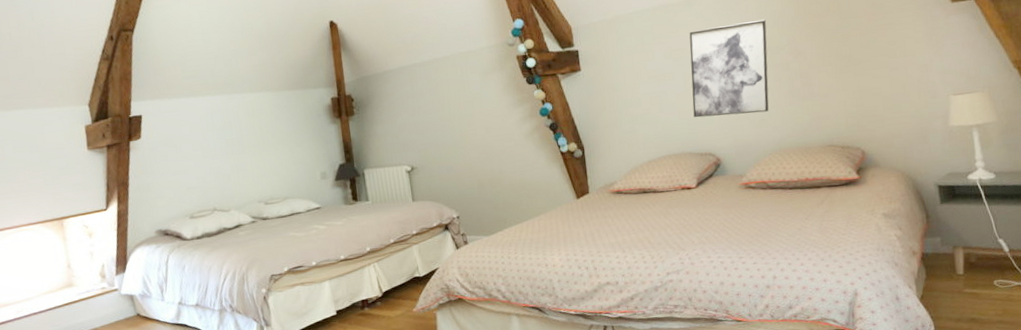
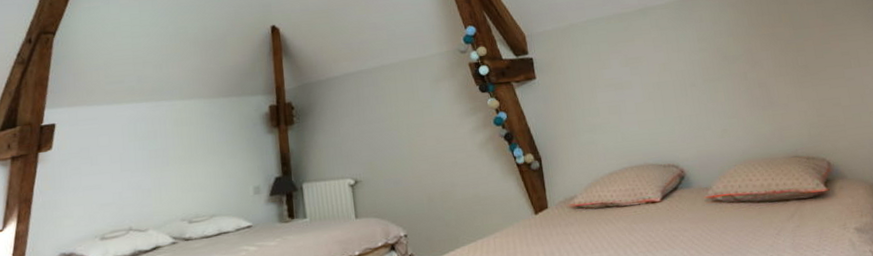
wall art: present [689,19,769,118] -> none [645,29,730,128]

